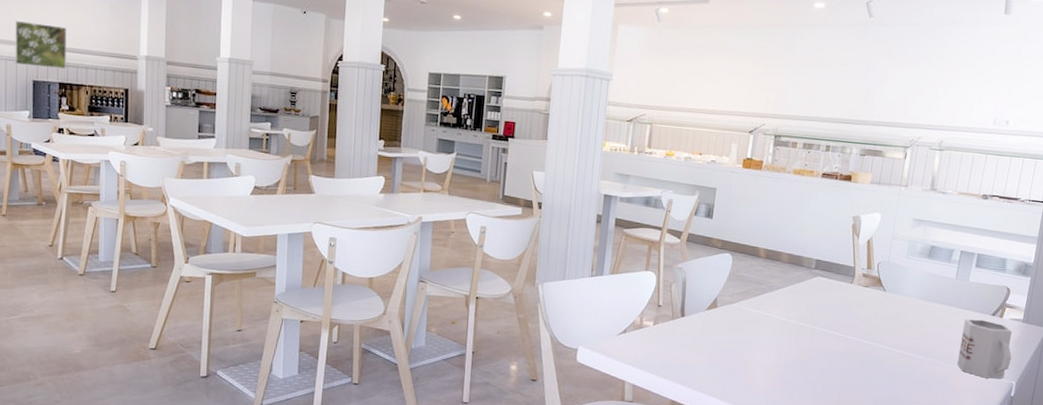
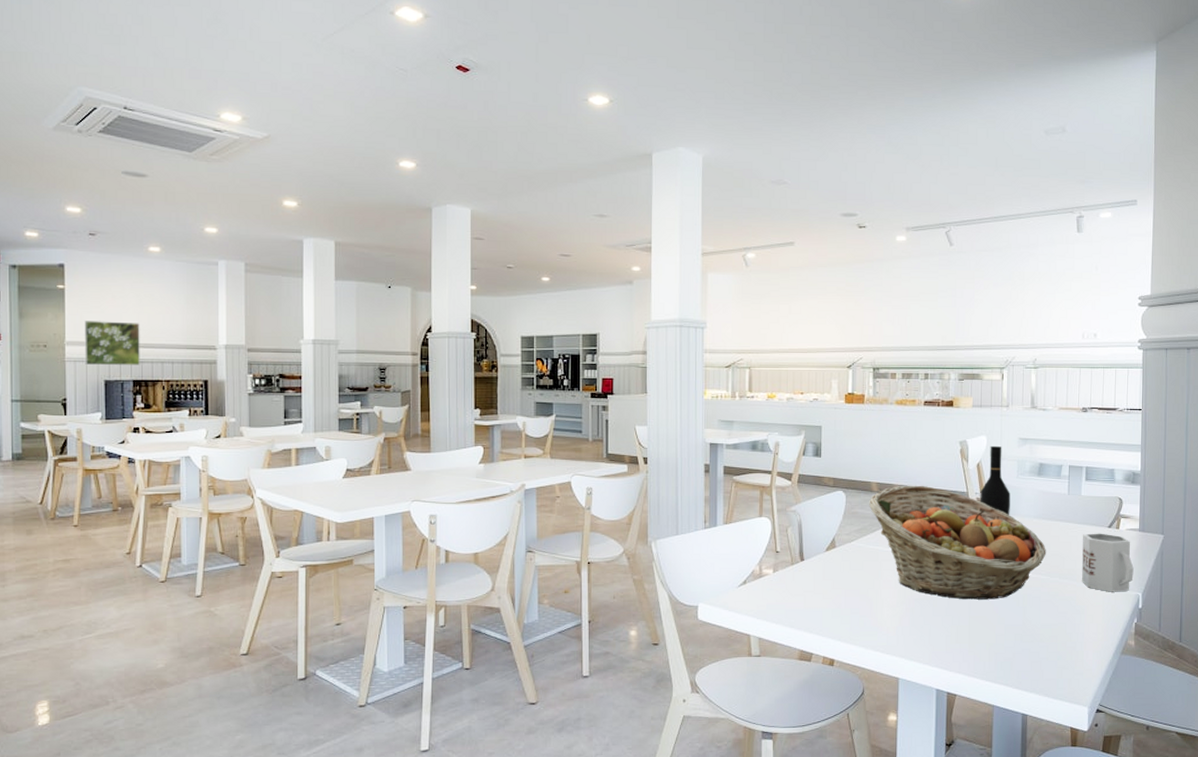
fruit basket: none [754,254,926,373] -> present [869,485,1046,600]
wine bottle: none [865,223,898,293] -> present [980,445,1010,515]

